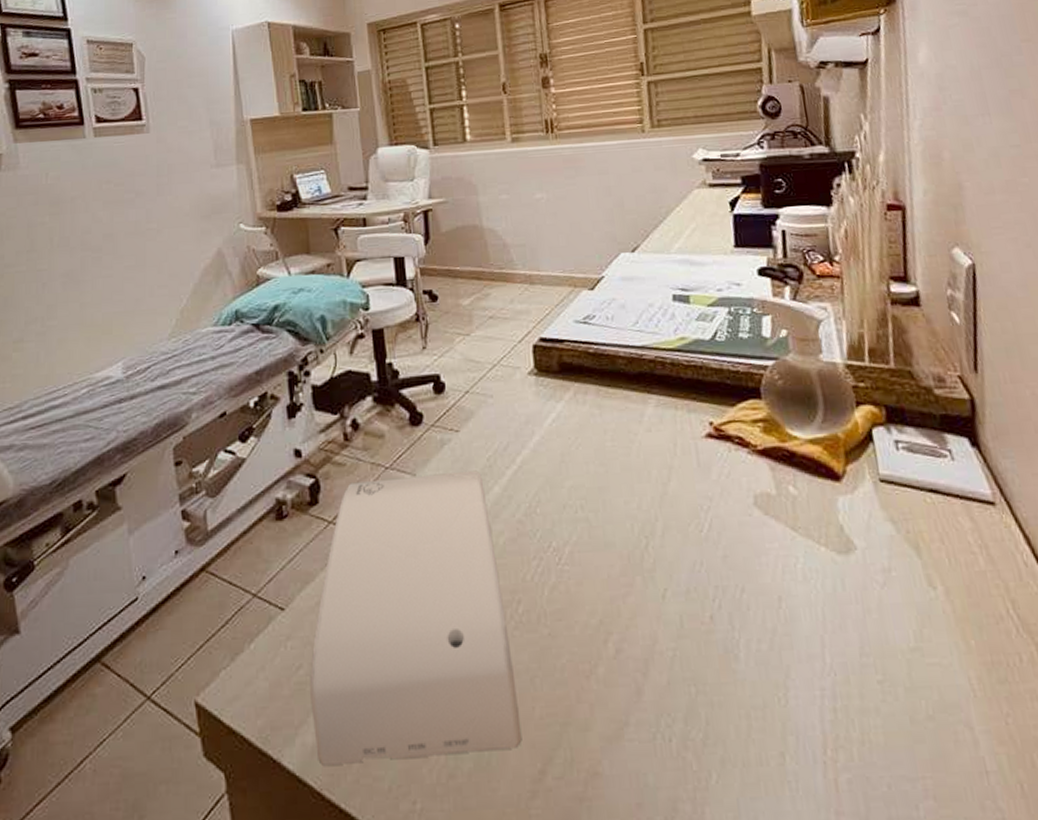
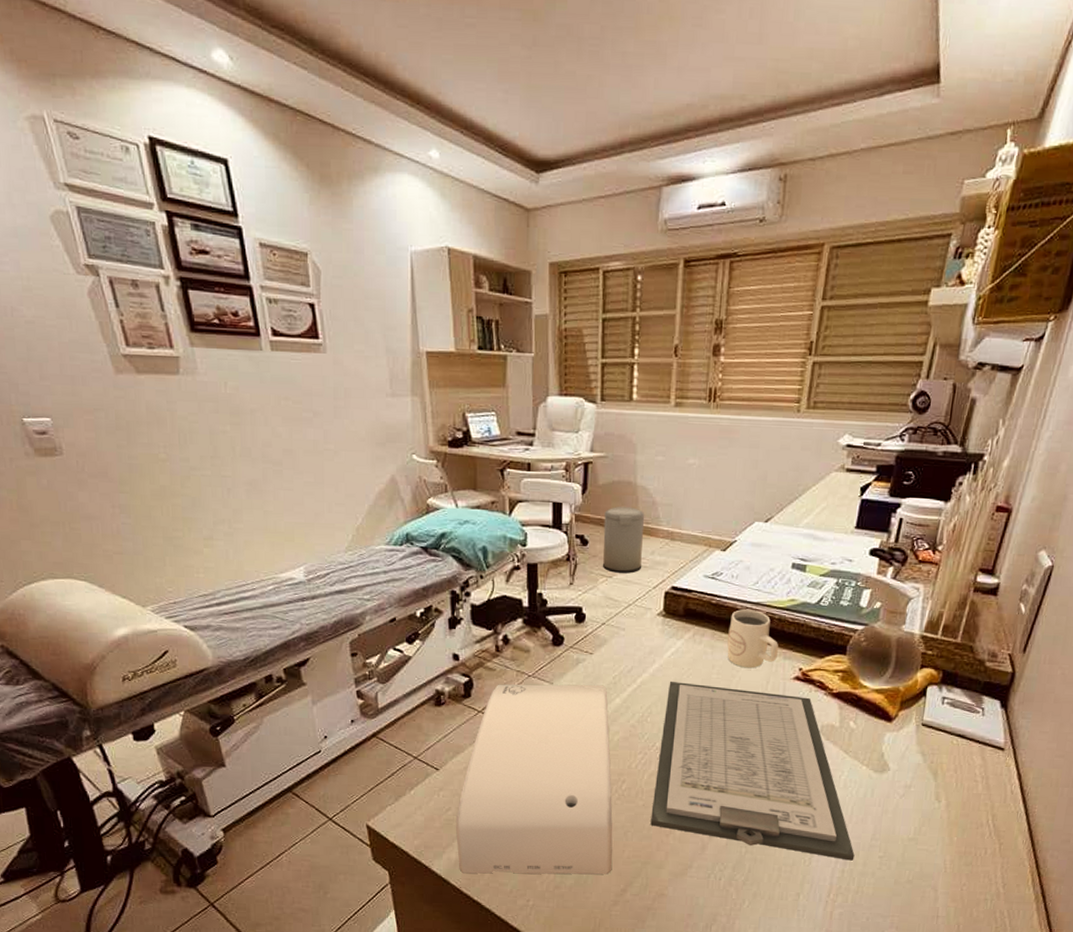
pedal bin: none [452,253,501,329] -> present [603,507,645,573]
clipboard: none [555,455,845,692] -> present [650,681,855,861]
mug: none [614,355,680,430] -> present [727,609,778,669]

